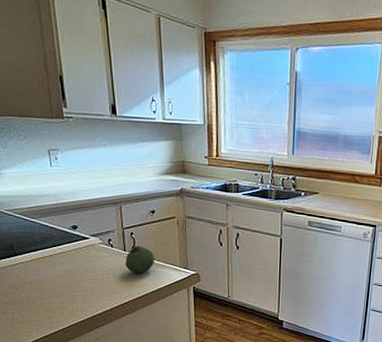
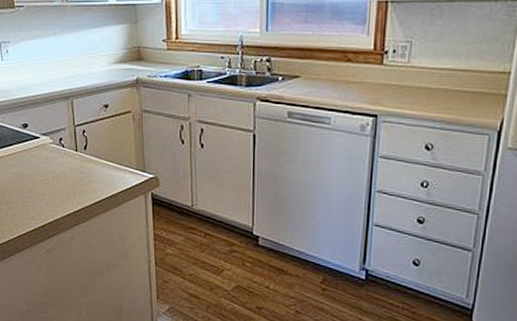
fruit: present [125,245,155,274] -> none [77,144,109,177]

